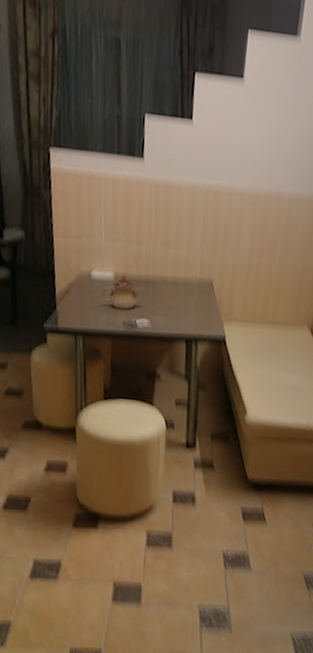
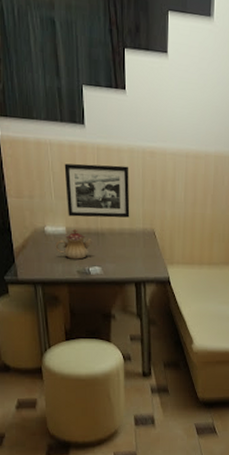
picture frame: none [117,201,190,265] -> present [64,163,130,218]

